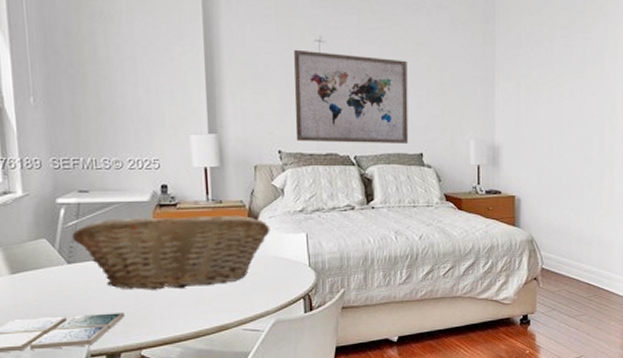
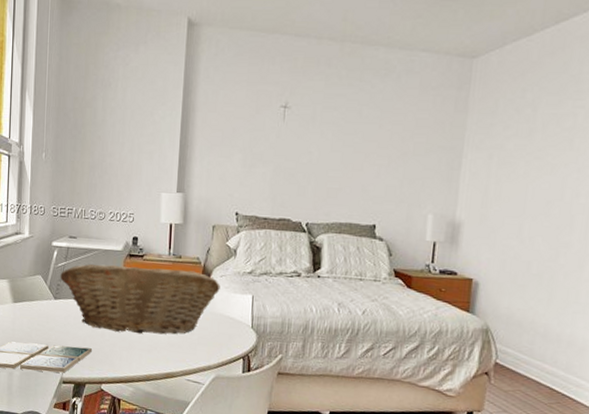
wall art: present [294,49,409,144] -> none [253,114,370,214]

